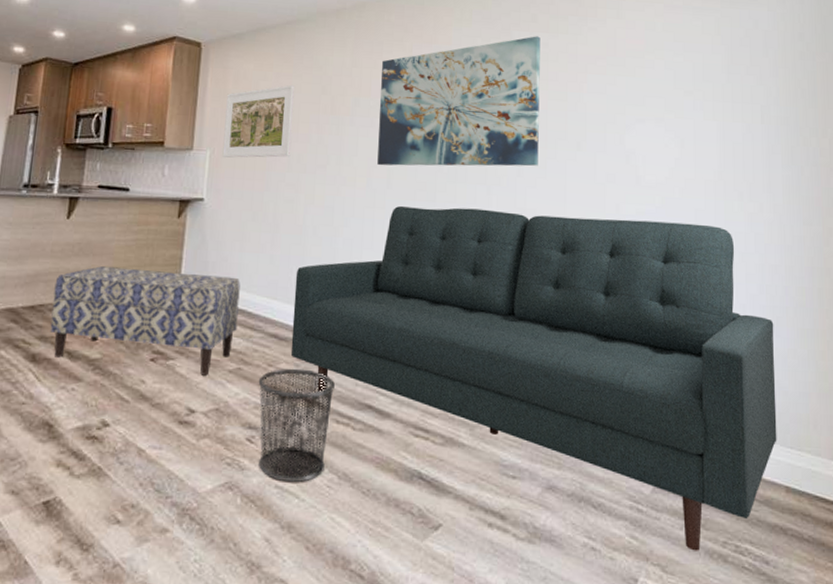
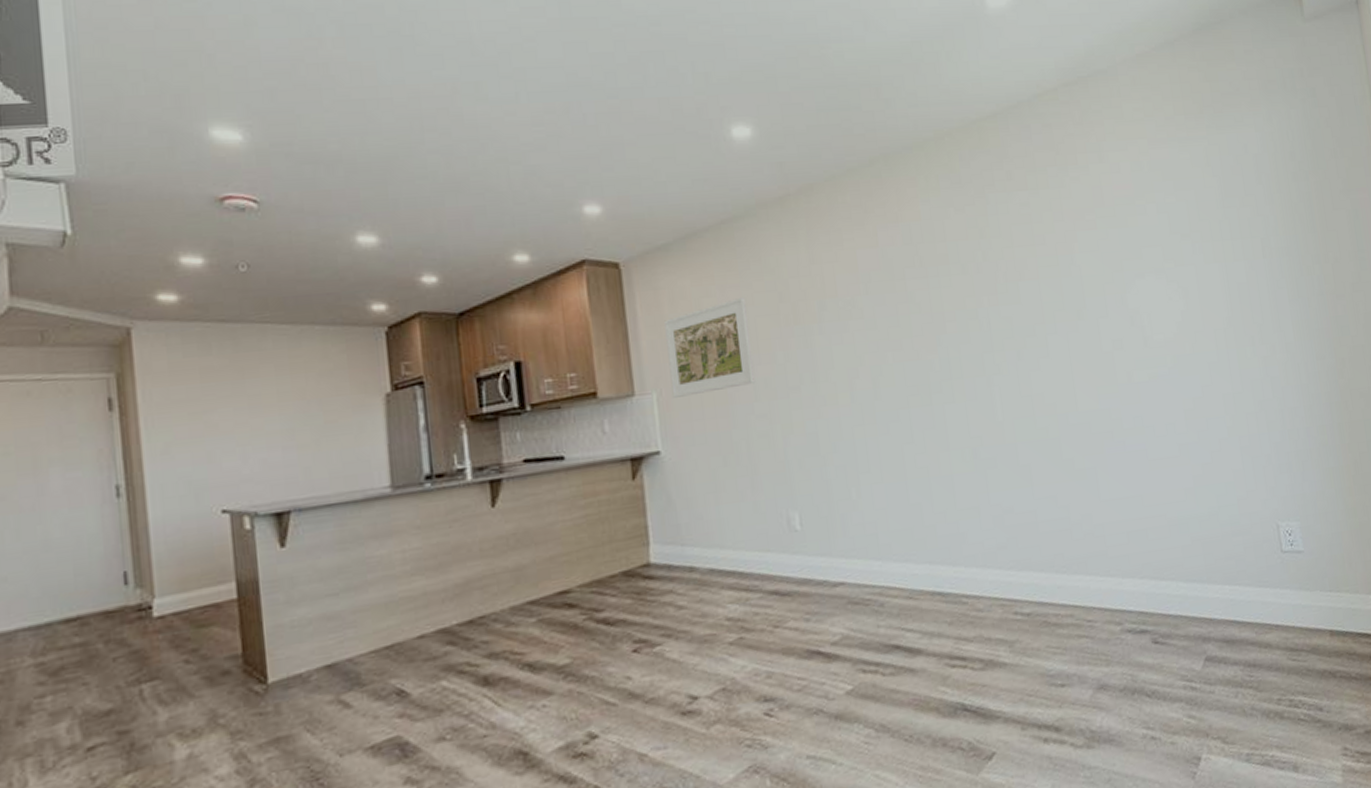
bench: present [50,266,241,376] -> none [493,536,730,674]
waste bin: present [258,368,335,483] -> none [765,621,859,751]
sofa: present [290,206,777,551] -> none [787,377,1317,716]
wall art: present [377,36,541,166] -> none [843,196,1039,376]

